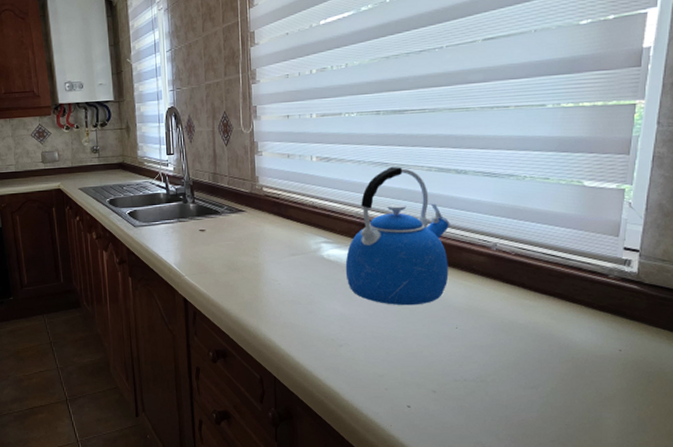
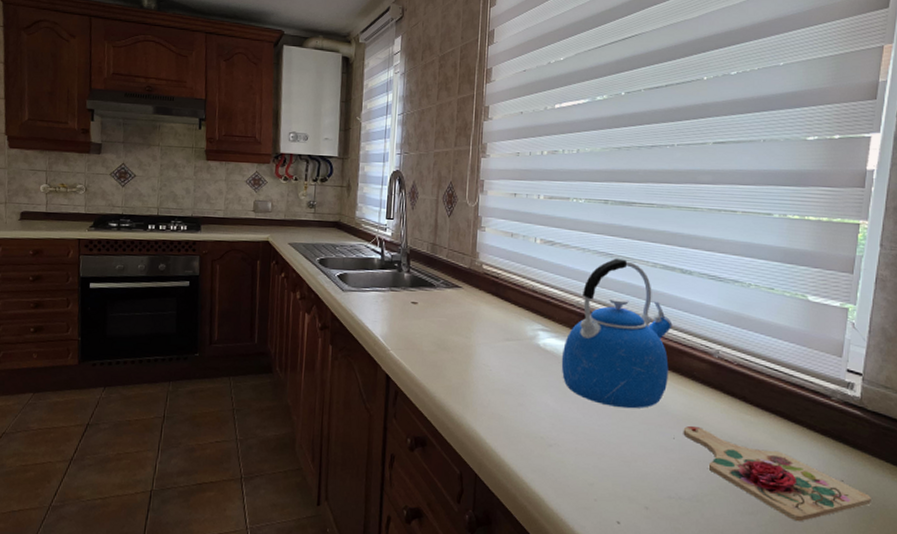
cutting board: none [465,315,648,391] -> present [683,426,871,522]

